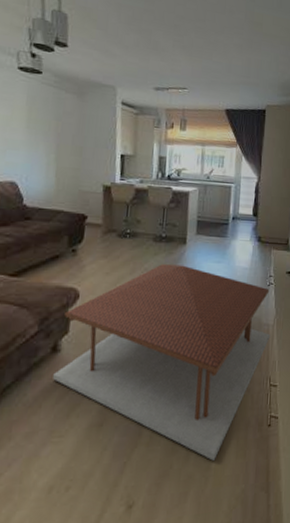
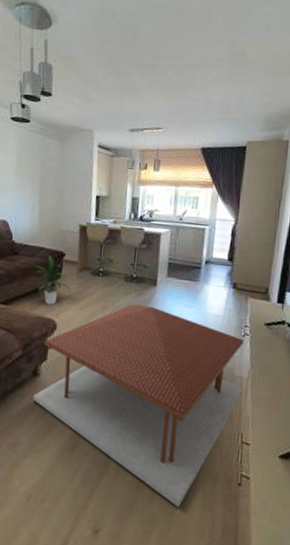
indoor plant: none [50,219,95,273] -> present [34,255,71,305]

